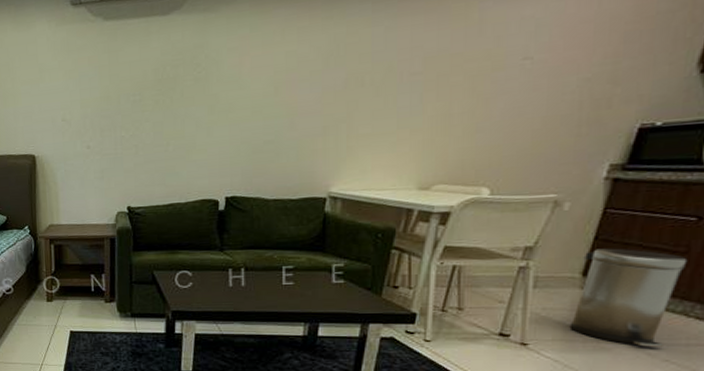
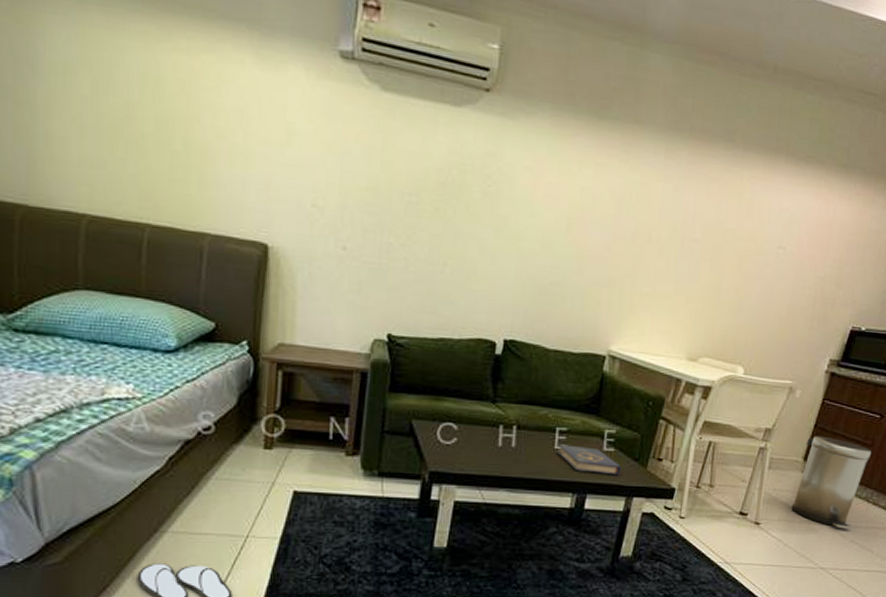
book: none [284,279,353,305] -> present [556,443,621,476]

